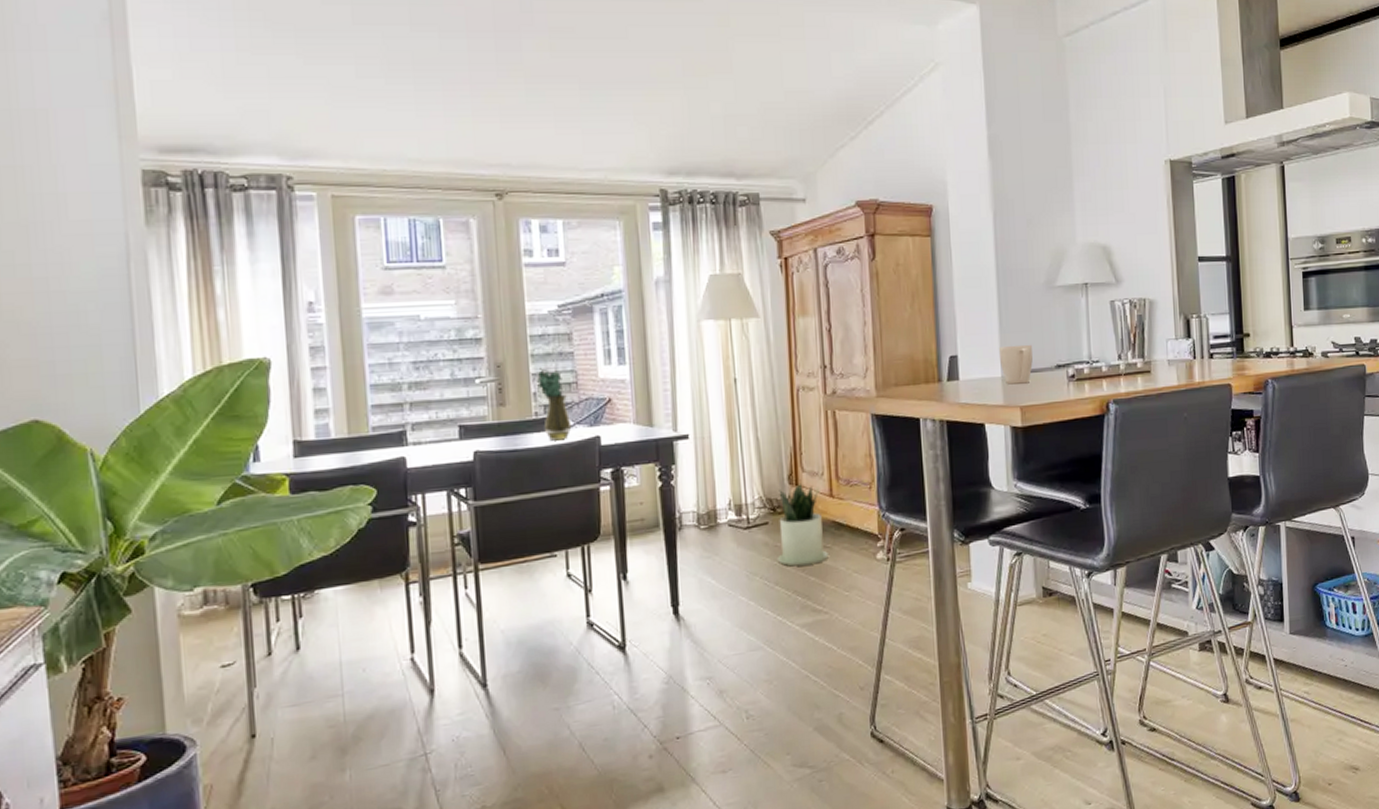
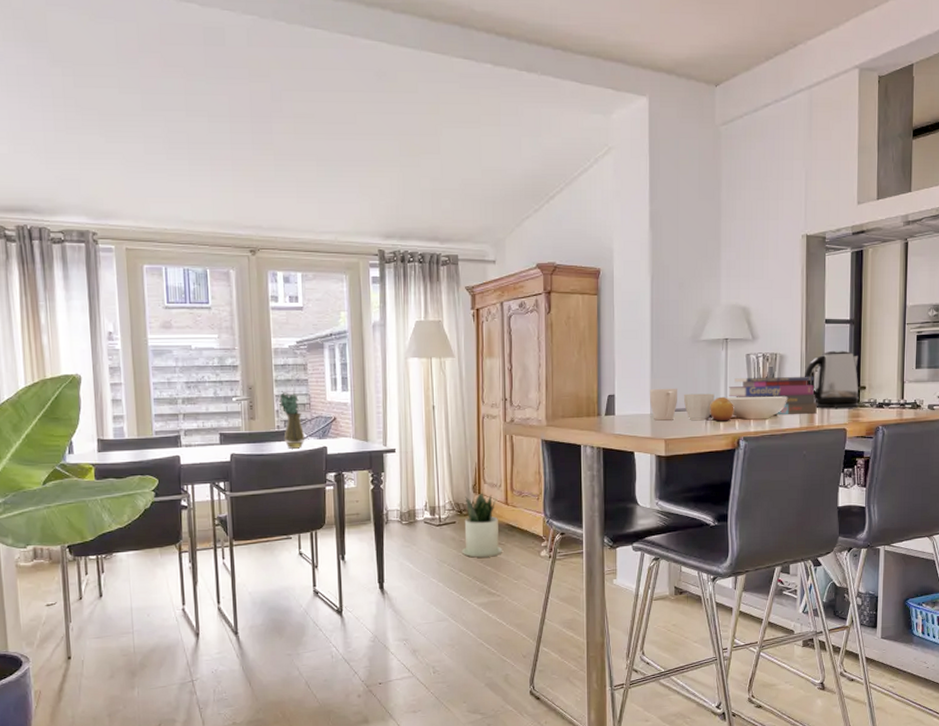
cup: none [1039,348,1077,383] -> present [683,393,715,421]
fruit: none [1071,352,1101,384] -> present [710,396,734,423]
bowl: none [1089,349,1161,379] -> present [725,396,787,420]
books: none [1092,323,1196,372] -> present [729,376,817,416]
kettle: none [1178,292,1243,362] -> present [804,350,859,410]

